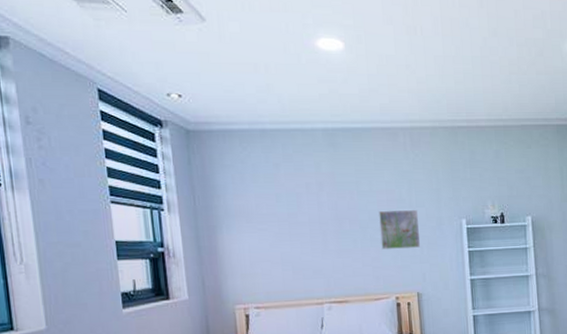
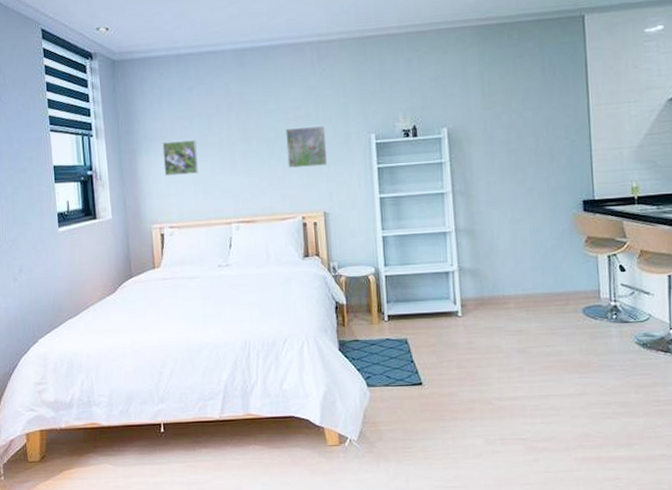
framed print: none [246,219,287,255] -> present [162,140,198,176]

